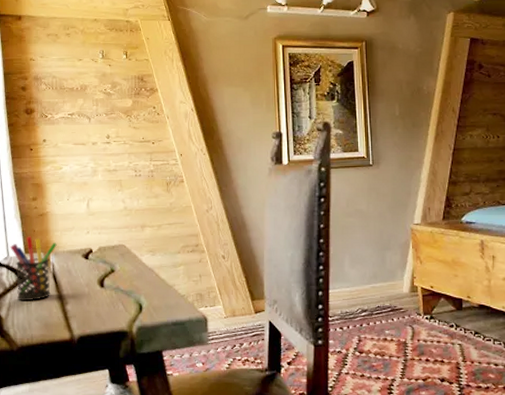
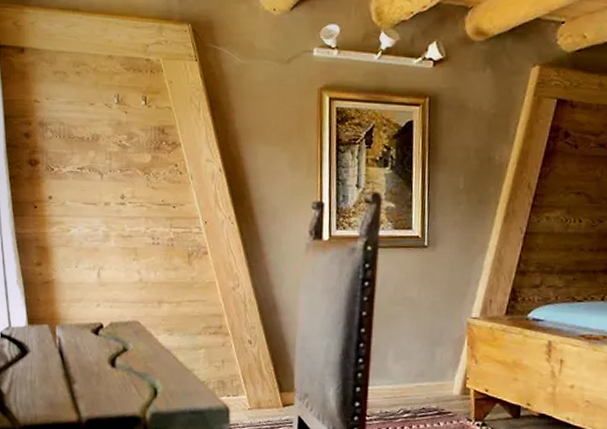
pen holder: present [10,236,57,301] -> none [12,305,64,377]

